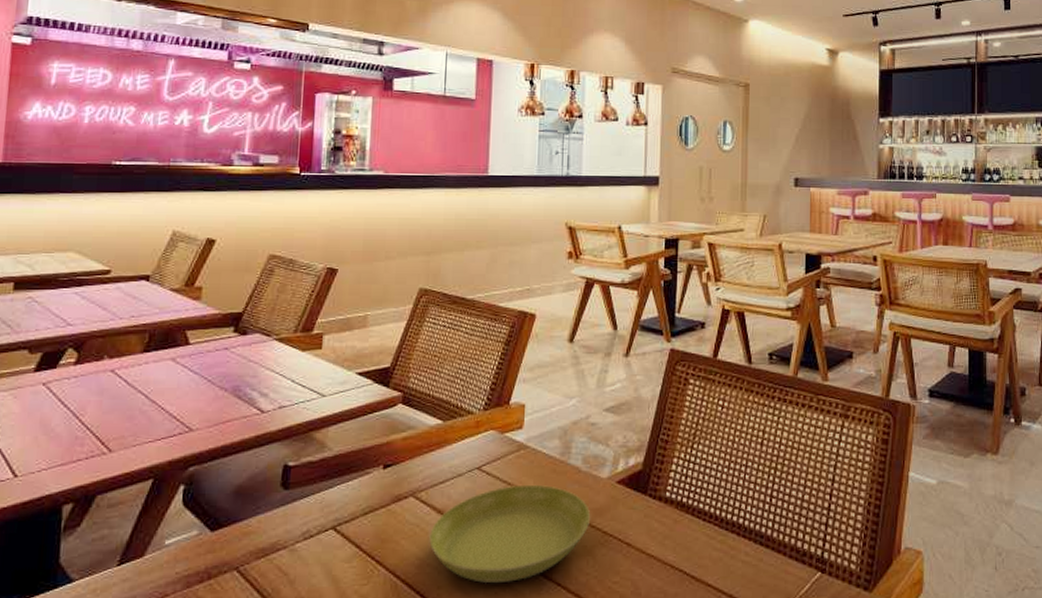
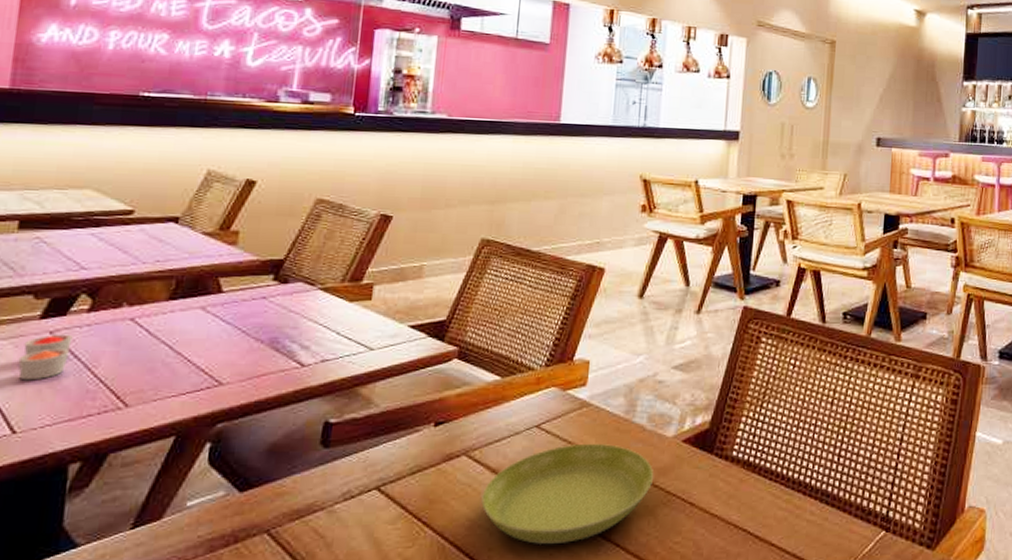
candle: none [17,385,63,429] -> present [18,334,73,381]

